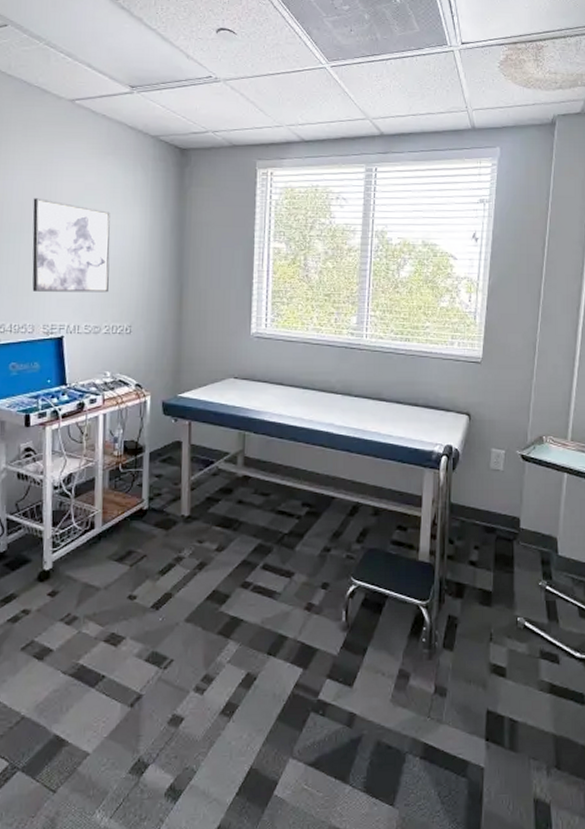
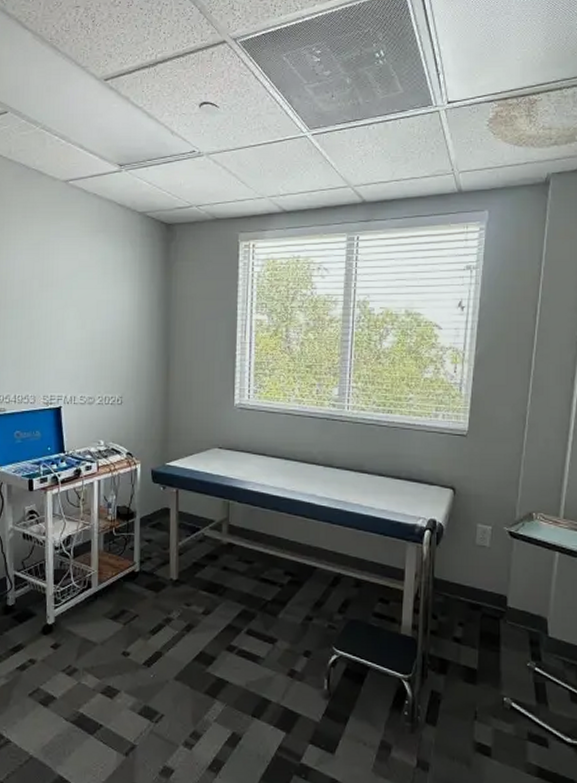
wall art: present [32,198,111,293] -> none [32,276,102,365]

